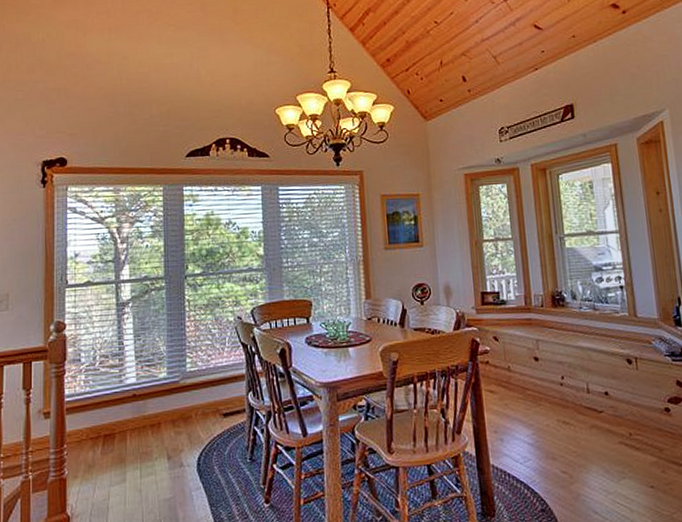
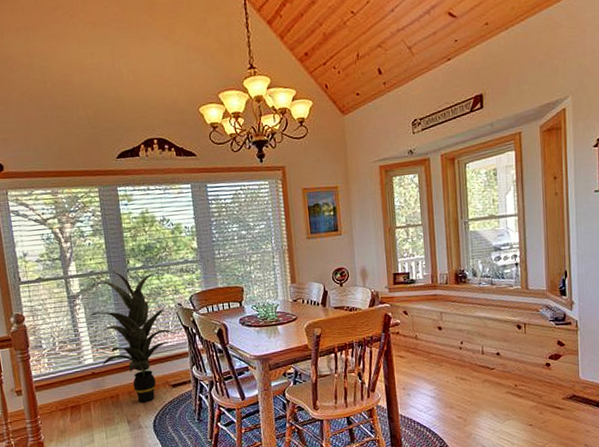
indoor plant: none [137,277,233,435] -> present [88,271,177,404]

